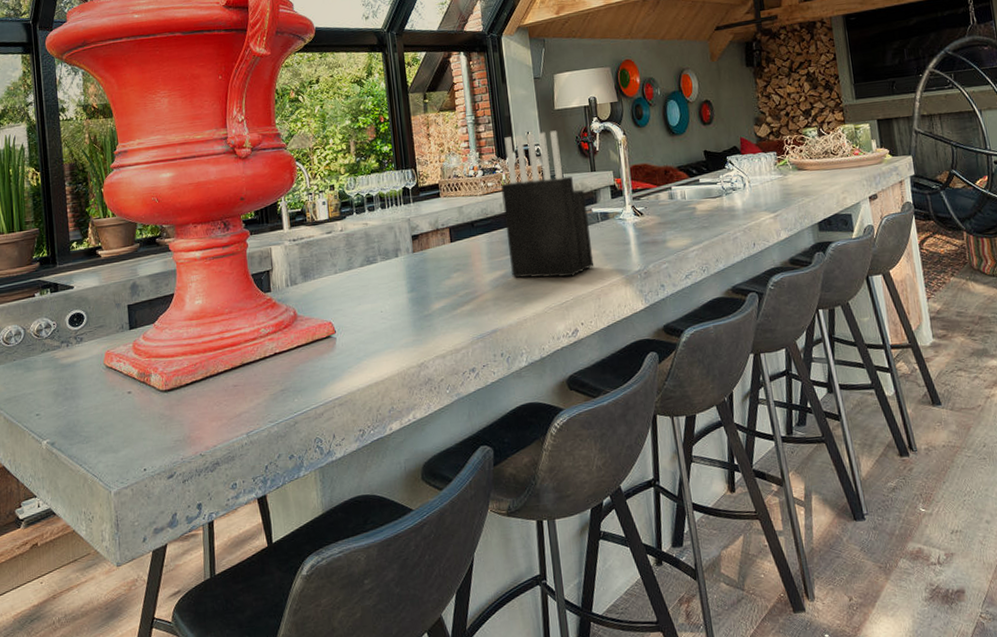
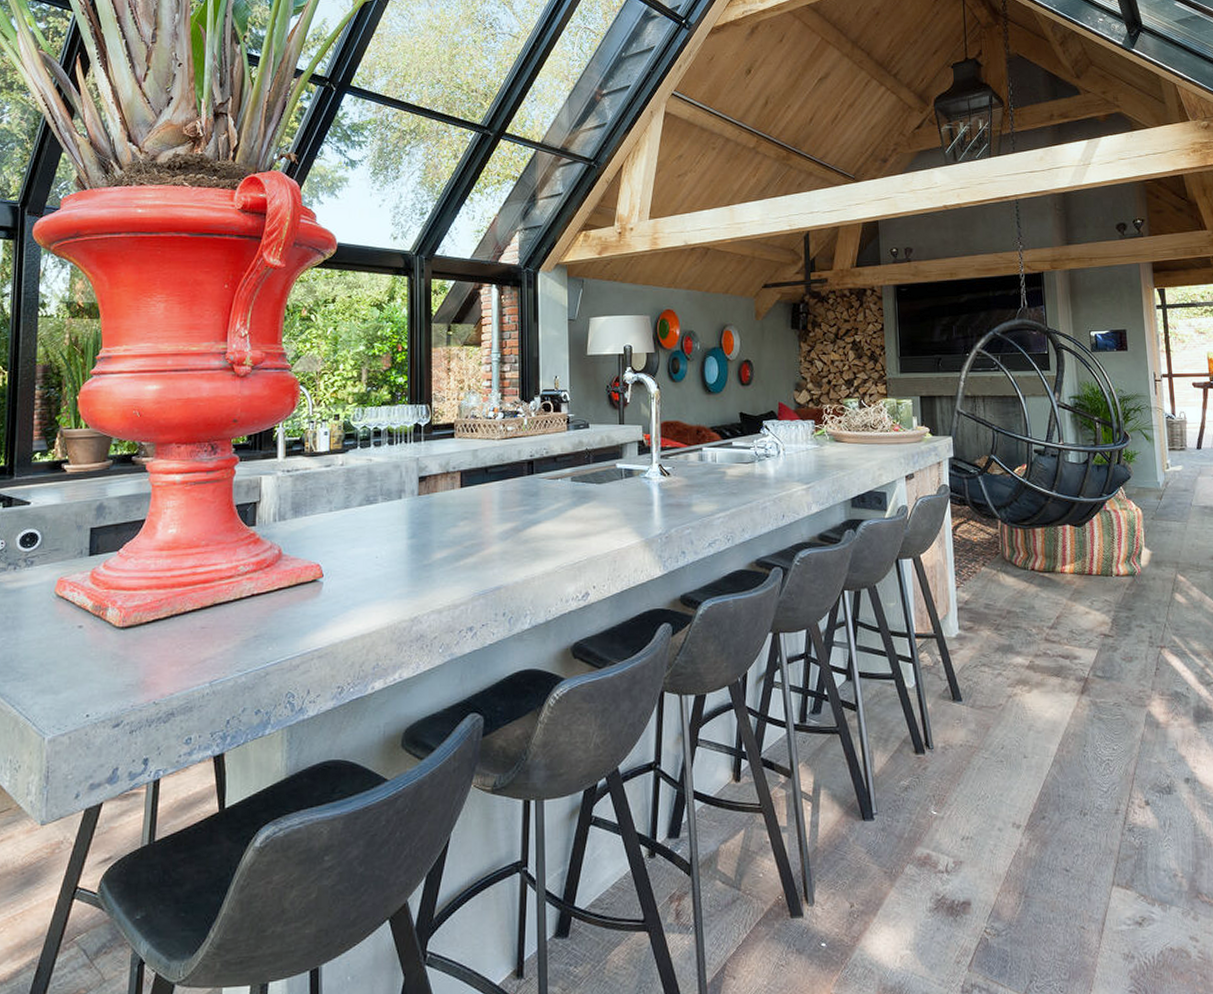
knife block: present [501,130,595,278] -> none [522,377,613,535]

